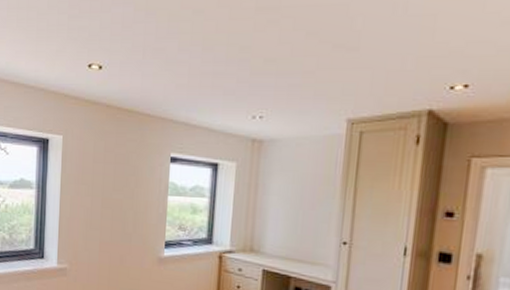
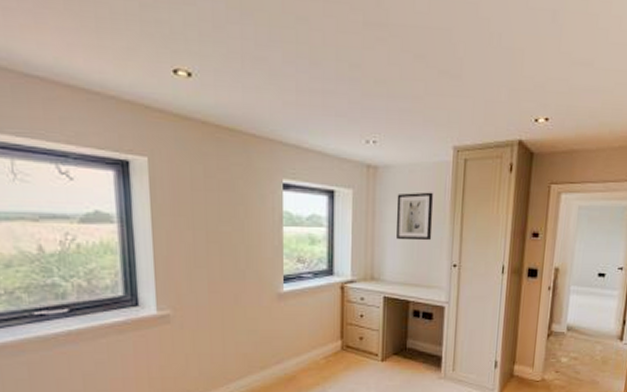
wall art: none [279,165,322,216] -> present [396,192,433,241]

